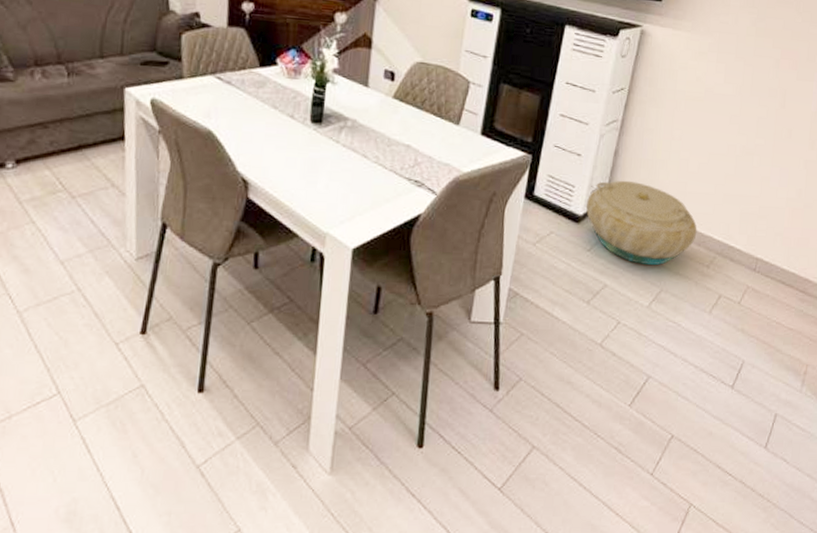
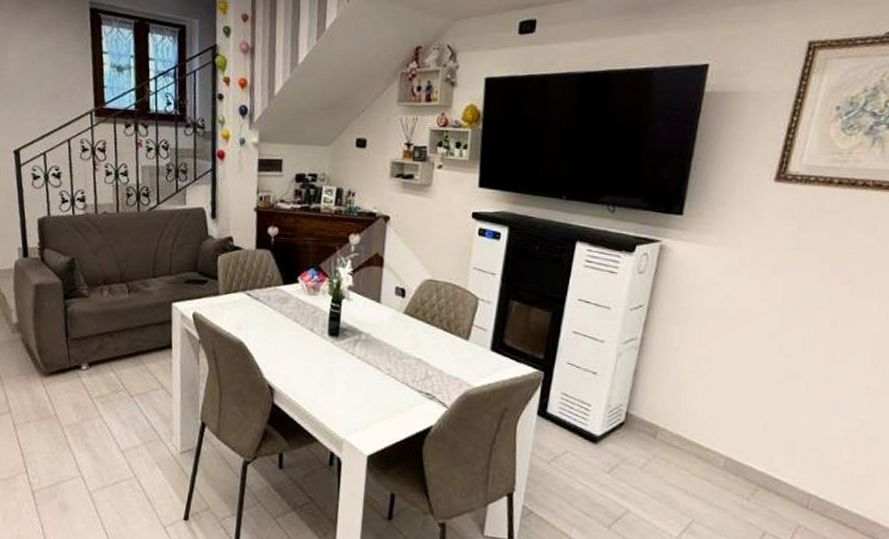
basket: present [585,180,697,266] -> none [603,401,734,494]

